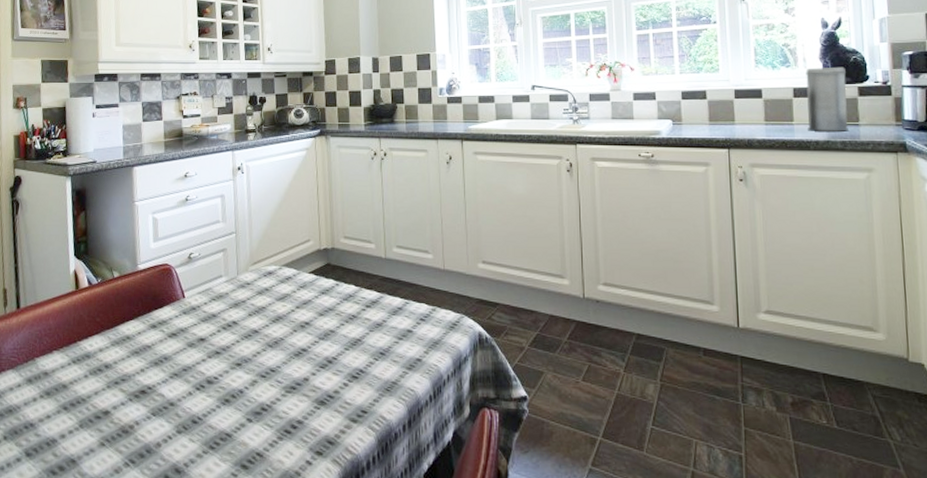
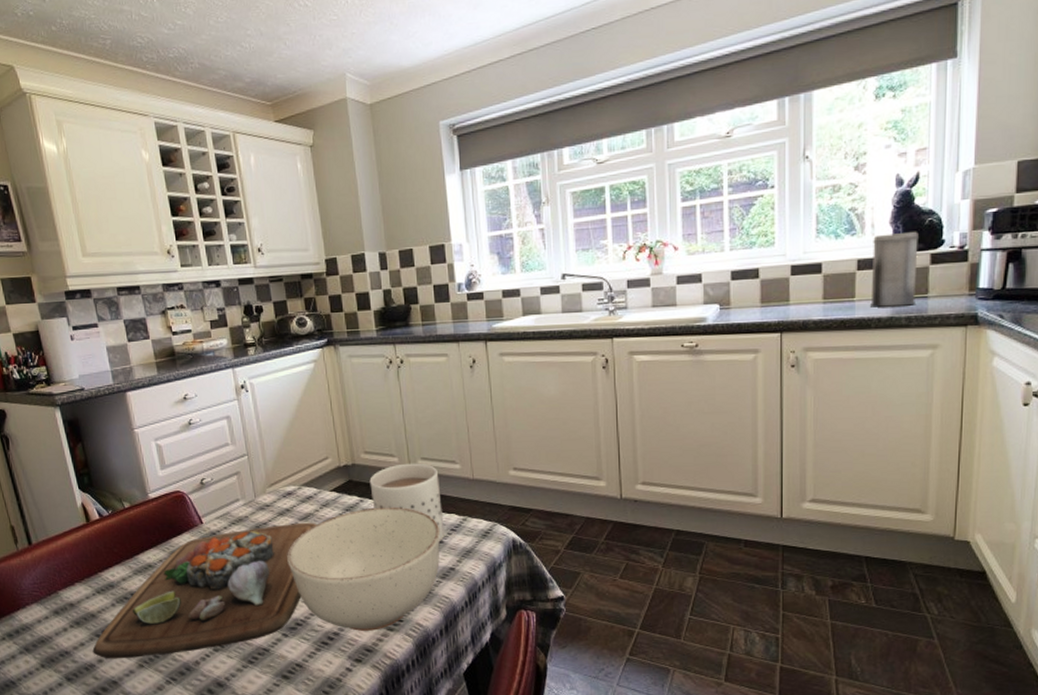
food platter: none [57,302,293,436] -> present [92,522,317,659]
bowl: none [260,292,410,421] -> present [287,506,441,631]
mug: none [346,250,414,330] -> present [369,463,445,541]

